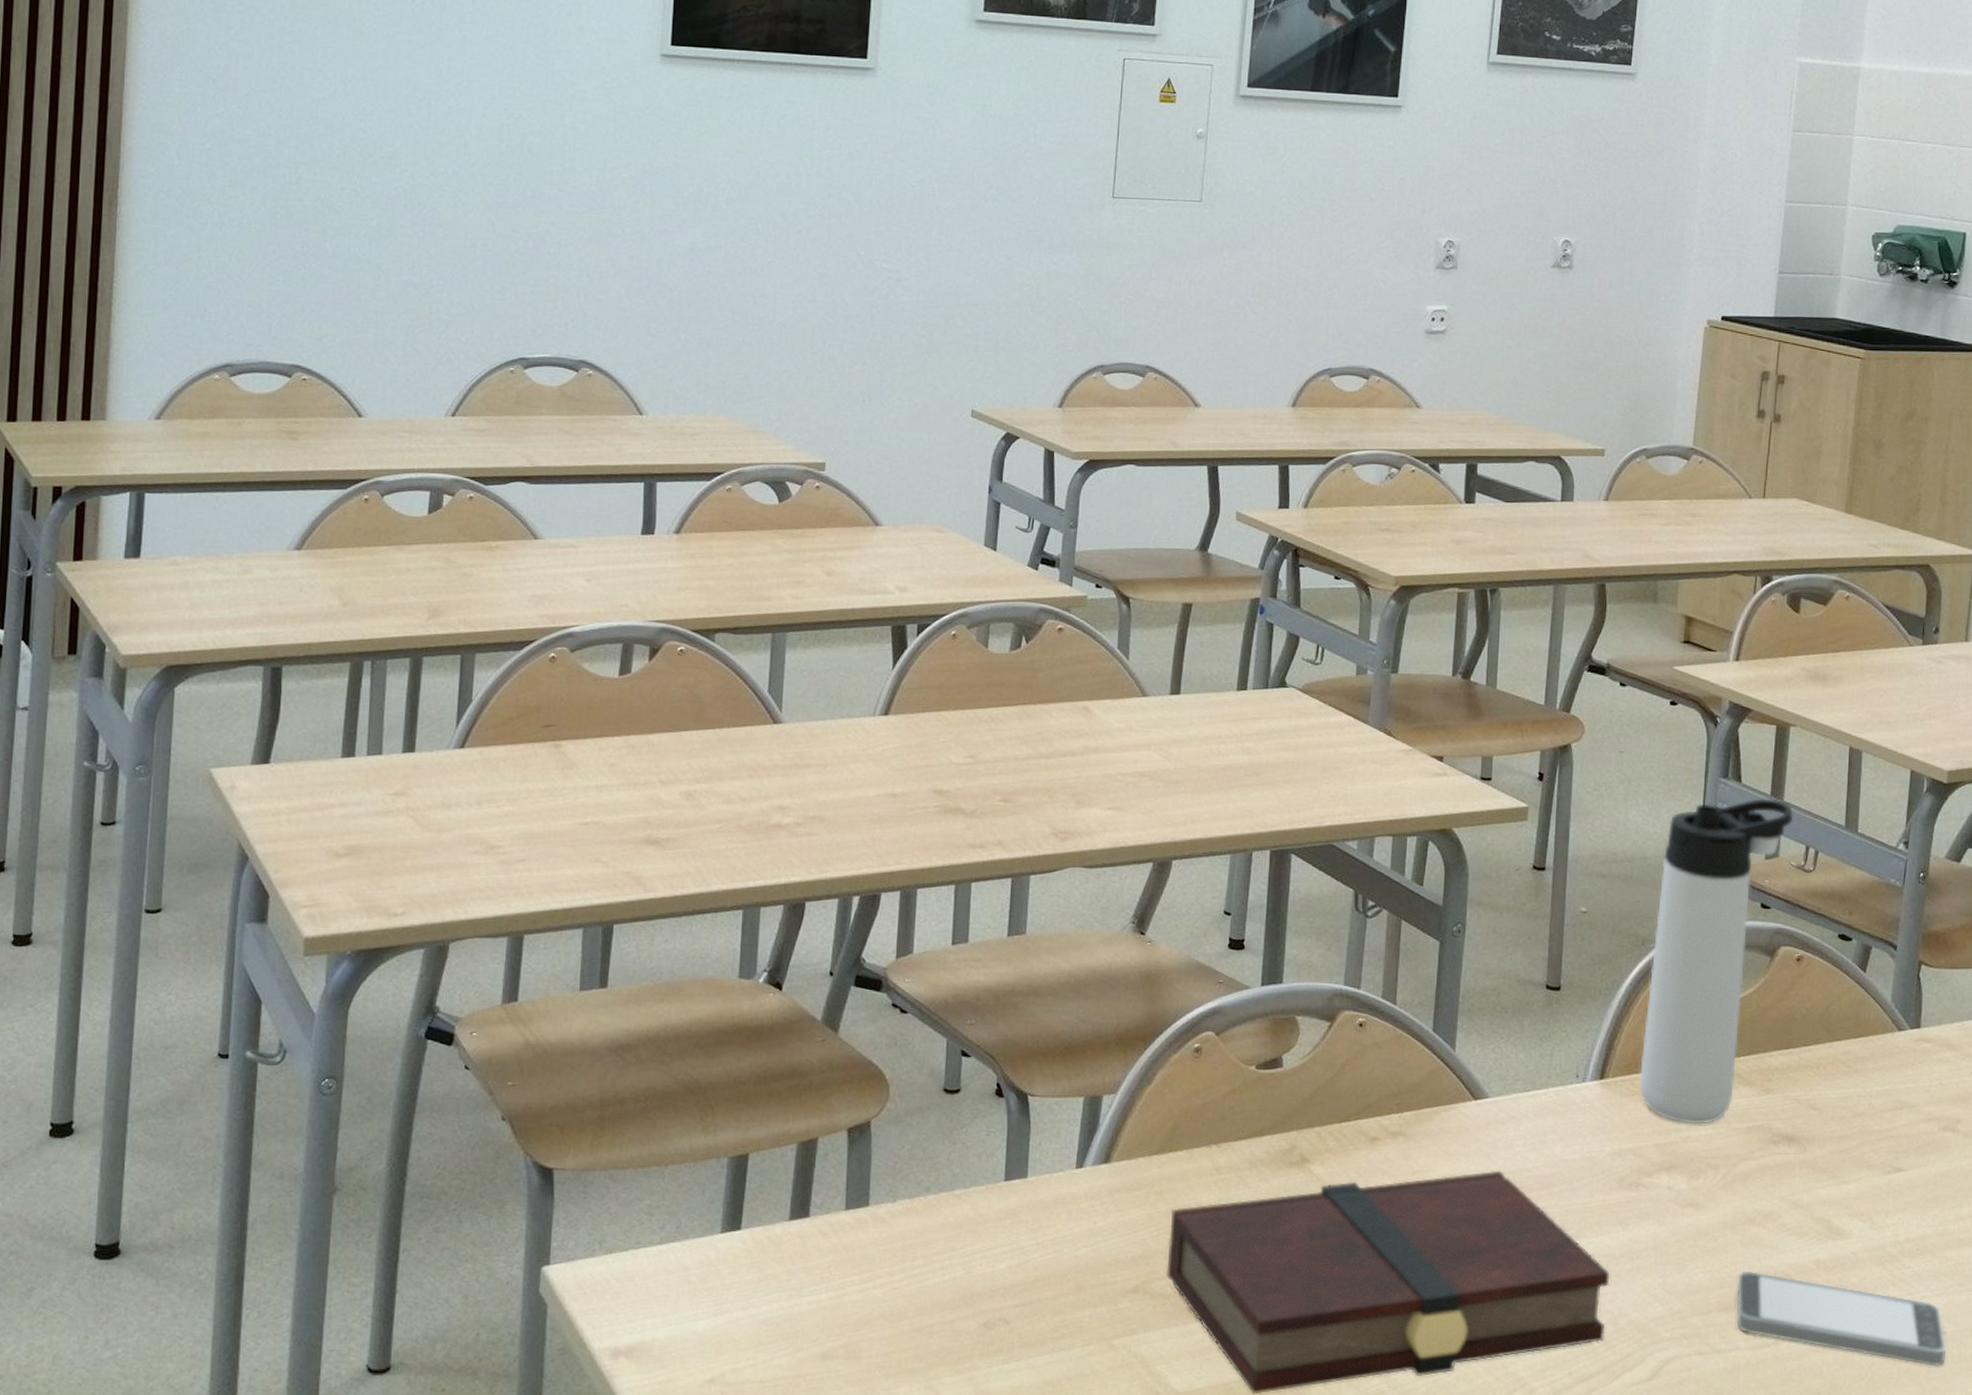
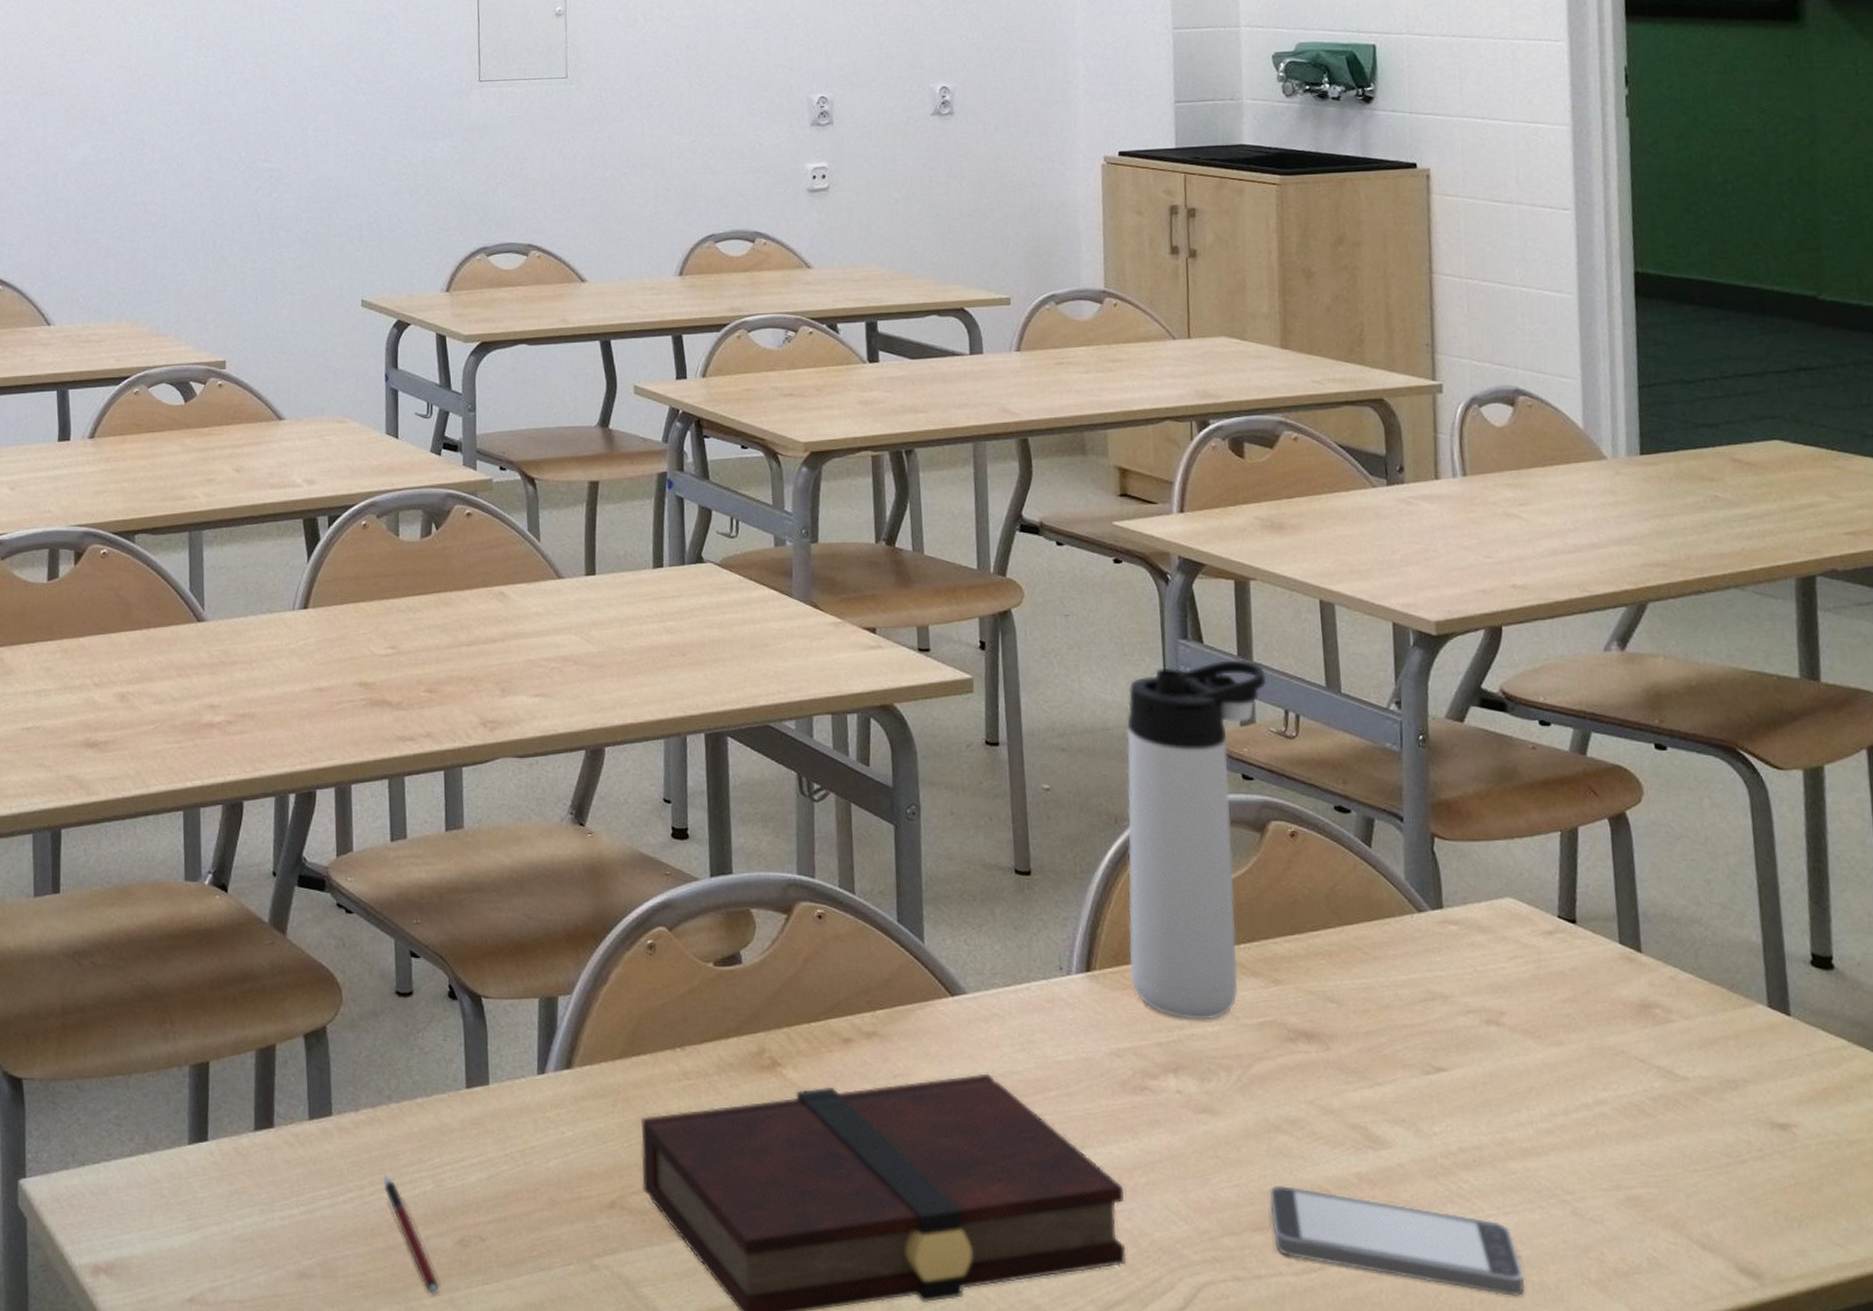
pen: none [914,1262,960,1374] -> present [383,1174,439,1295]

